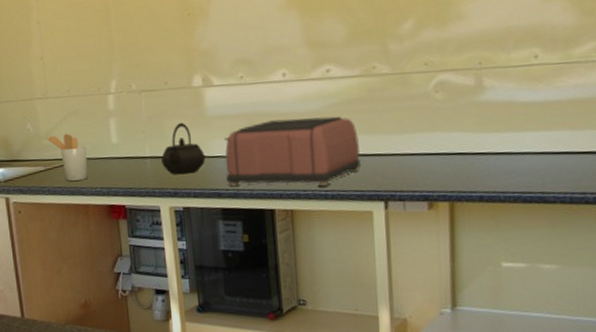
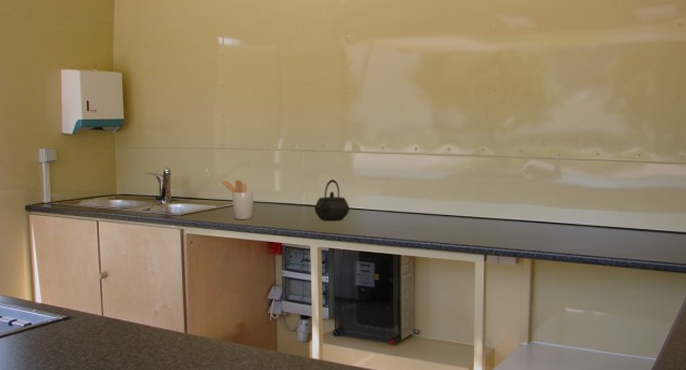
toaster: present [224,116,360,187] -> none [365,184,468,240]

